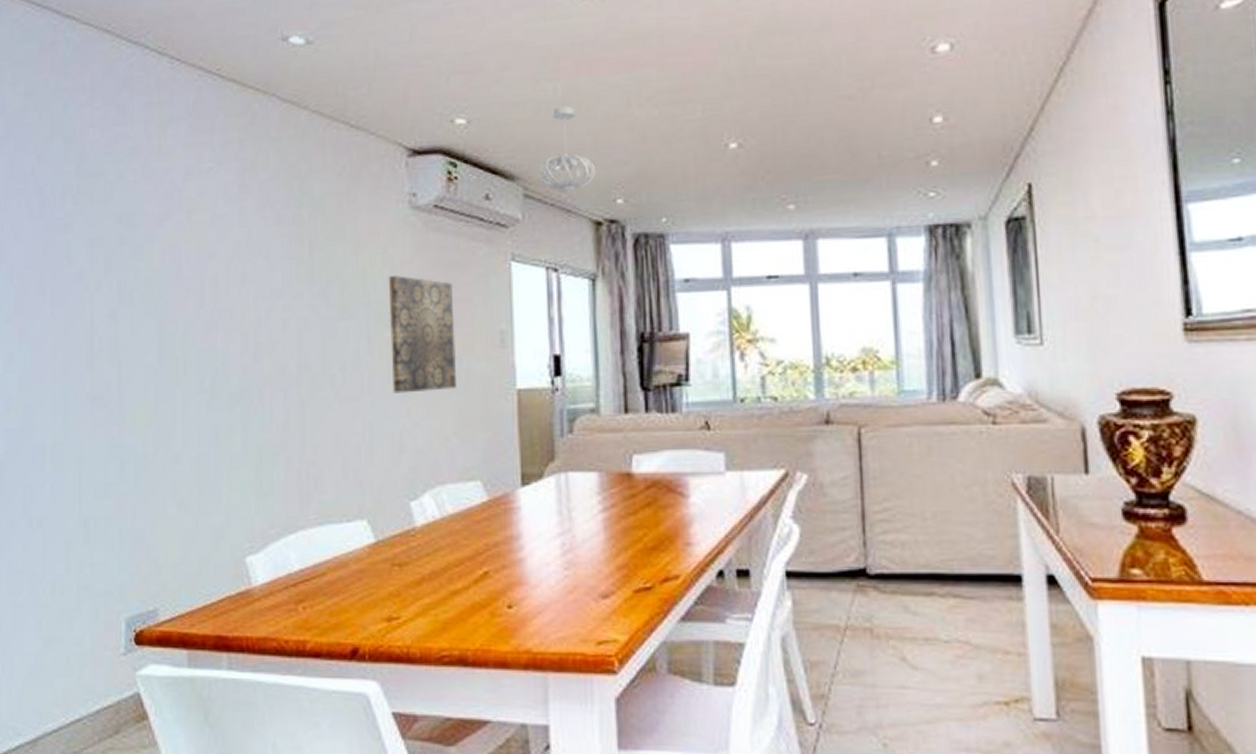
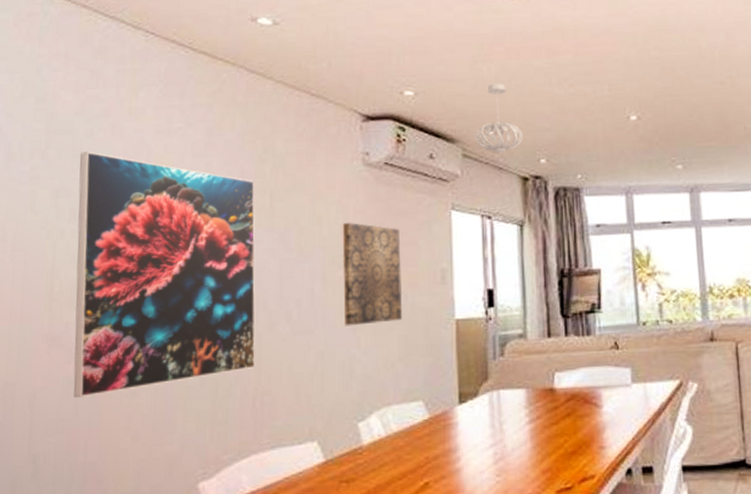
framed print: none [111,196,299,461] -> present [73,151,255,398]

